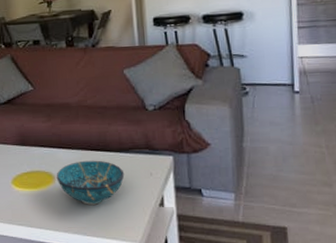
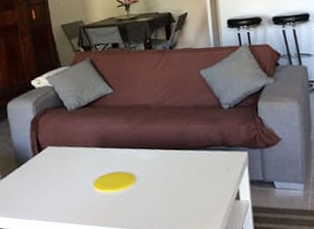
decorative bowl: present [56,160,125,205] -> none [137,158,203,202]

